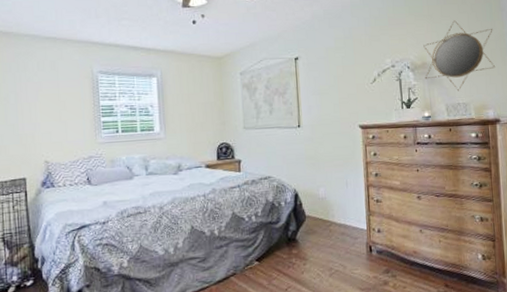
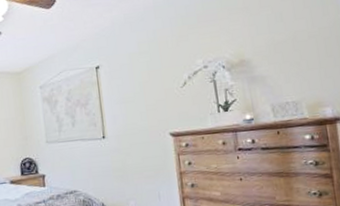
home mirror: present [423,20,496,91] -> none [240,10,332,89]

